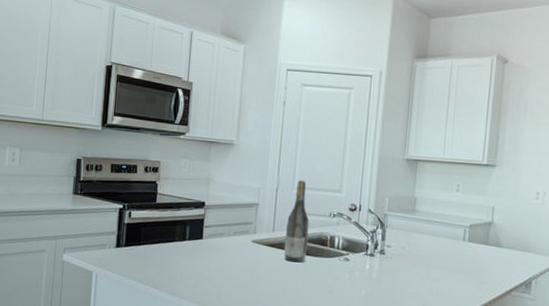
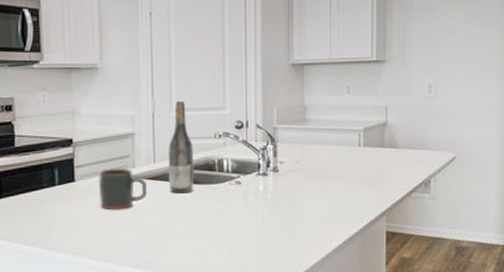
mug: none [222,231,264,269] -> present [98,168,147,209]

